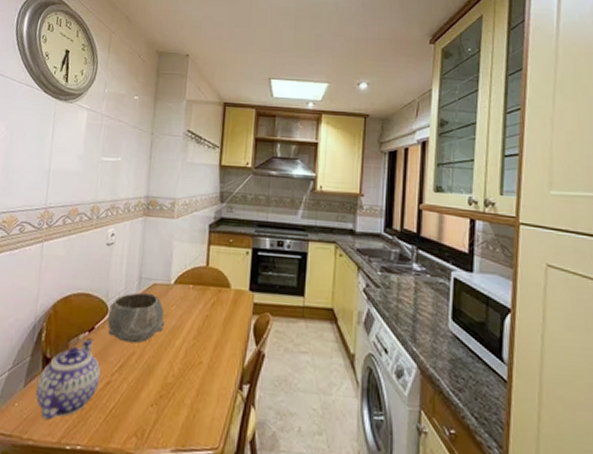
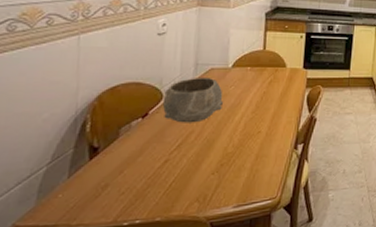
teapot: present [35,338,101,420] -> none [82,124,158,204]

